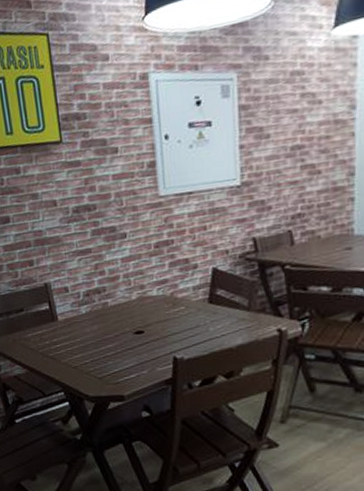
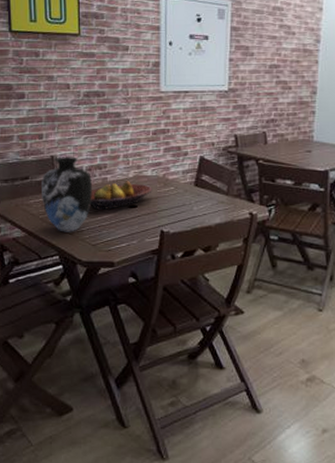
vase: none [37,282,94,366] -> present [42,156,93,232]
fruit bowl: none [91,303,160,339] -> present [89,181,152,210]

